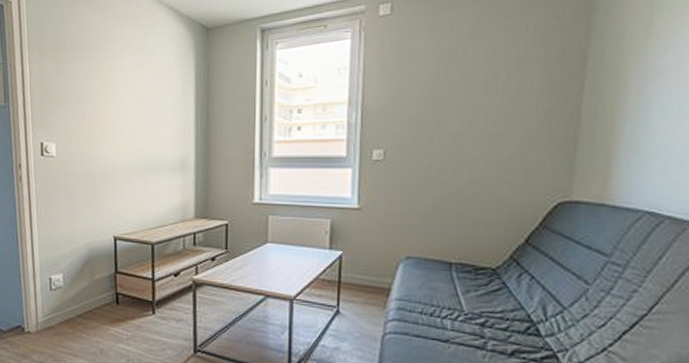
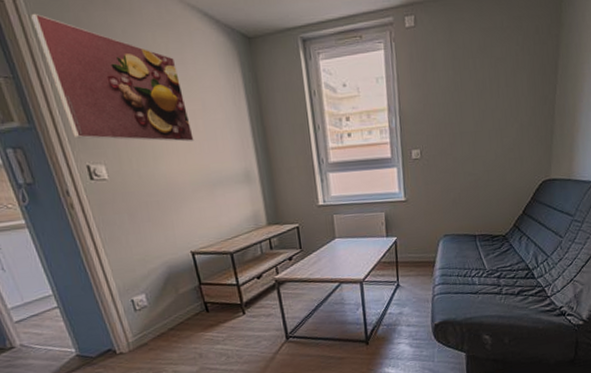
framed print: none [28,11,139,126] -> present [31,13,194,142]

